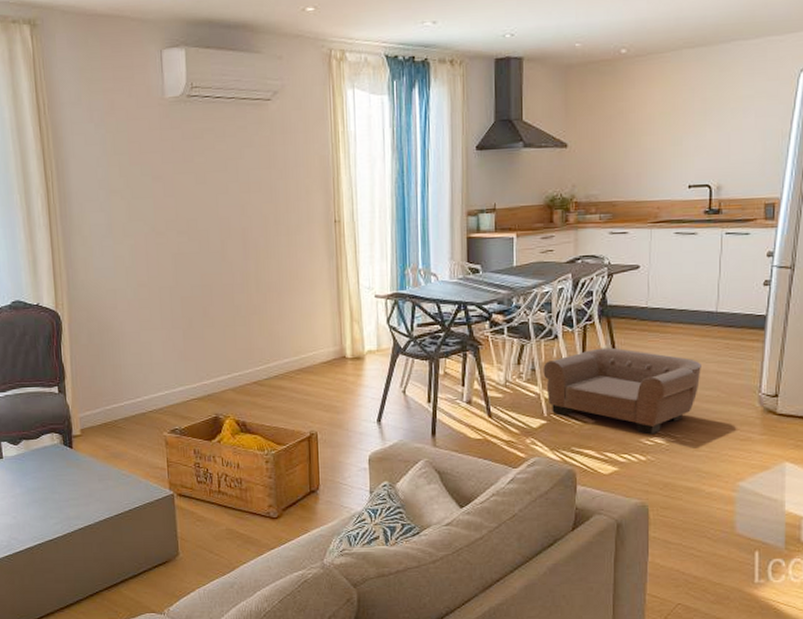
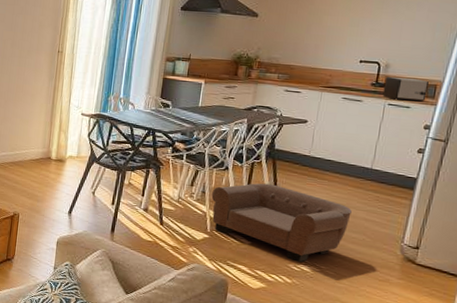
toaster: none [718,198,766,227] -> present [382,76,429,102]

